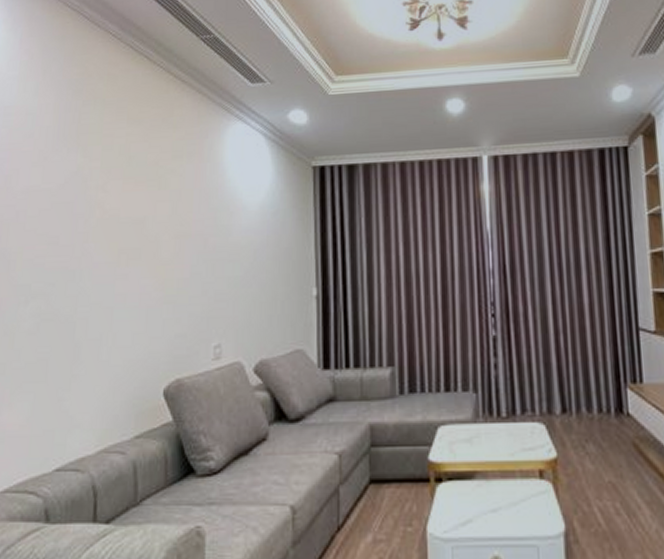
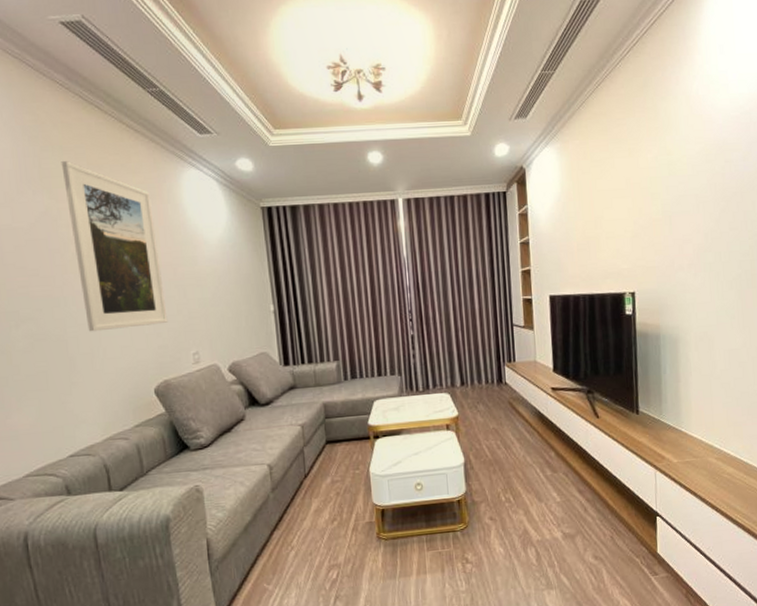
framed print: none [100,116,191,313] -> present [61,161,168,332]

